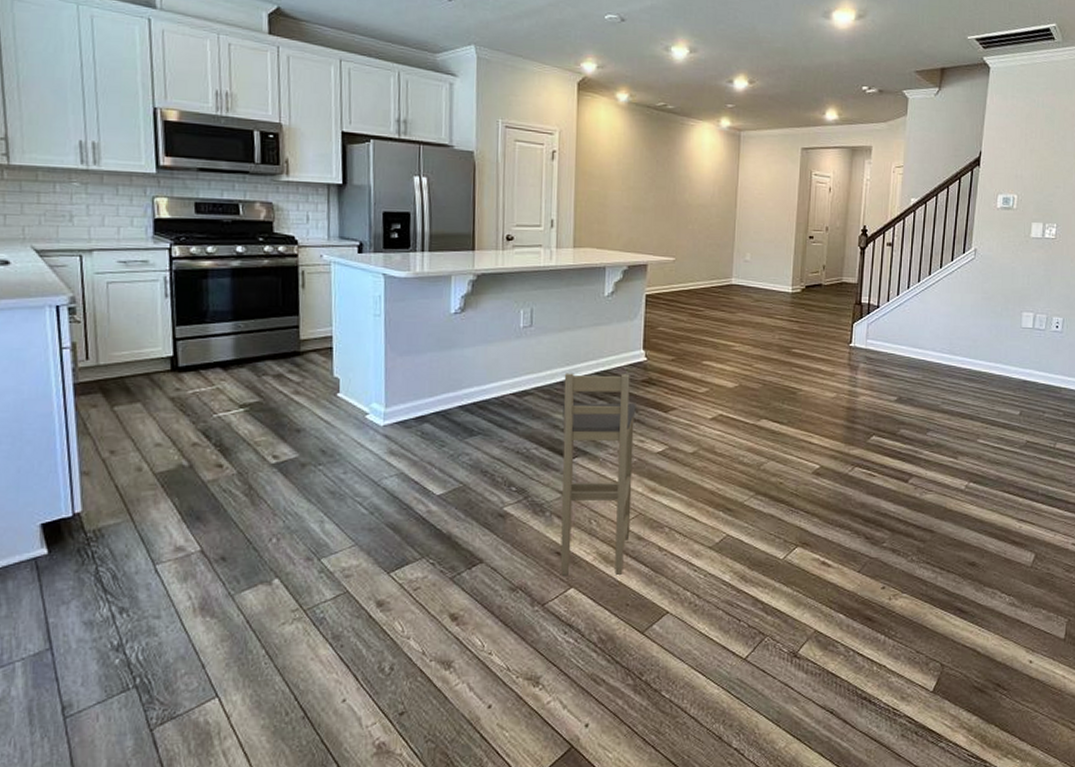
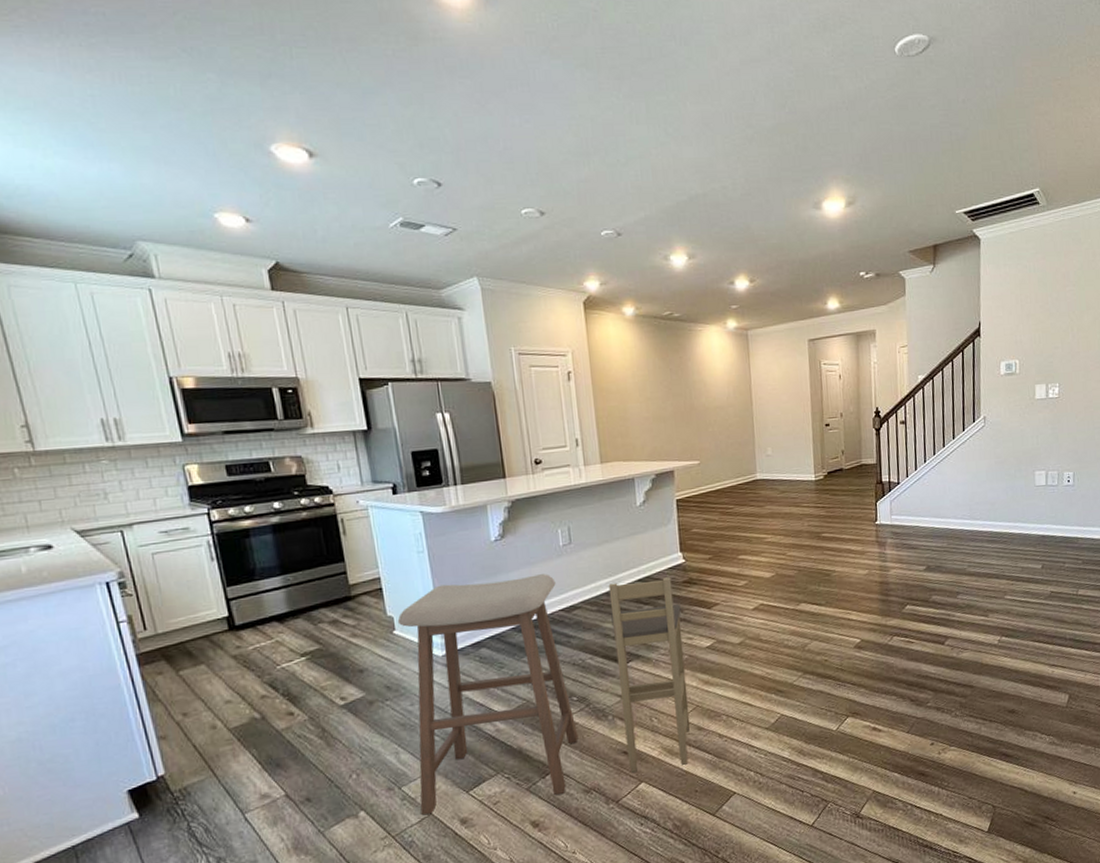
bar stool: none [337,352,512,592] -> present [397,574,578,816]

